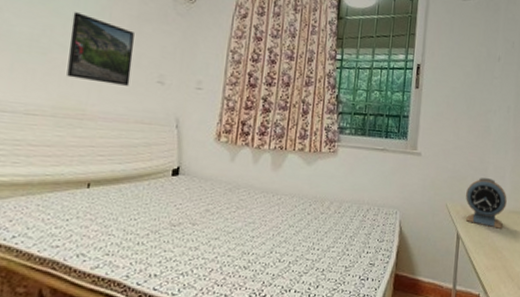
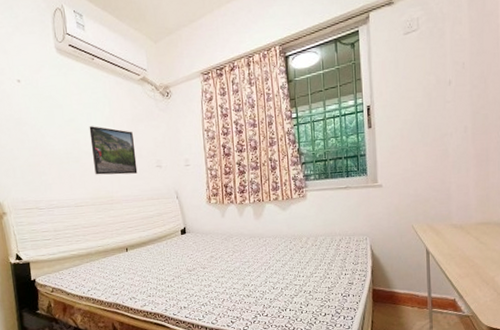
alarm clock: present [466,177,507,229] -> none [431,196,473,241]

